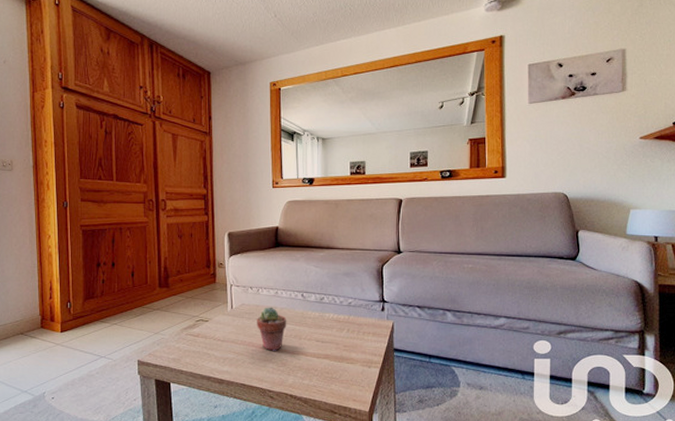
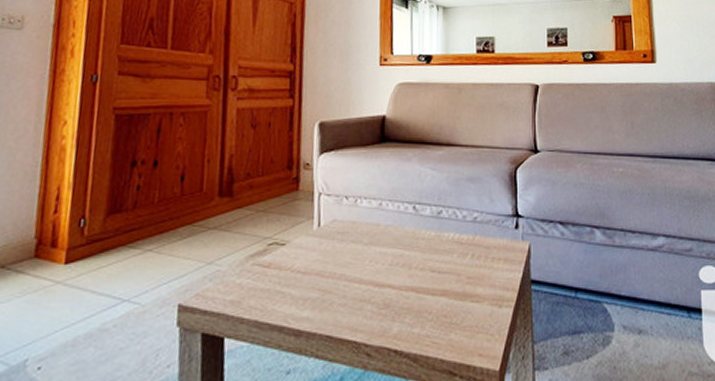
potted succulent: present [257,307,287,351] -> none [352,224,393,286]

